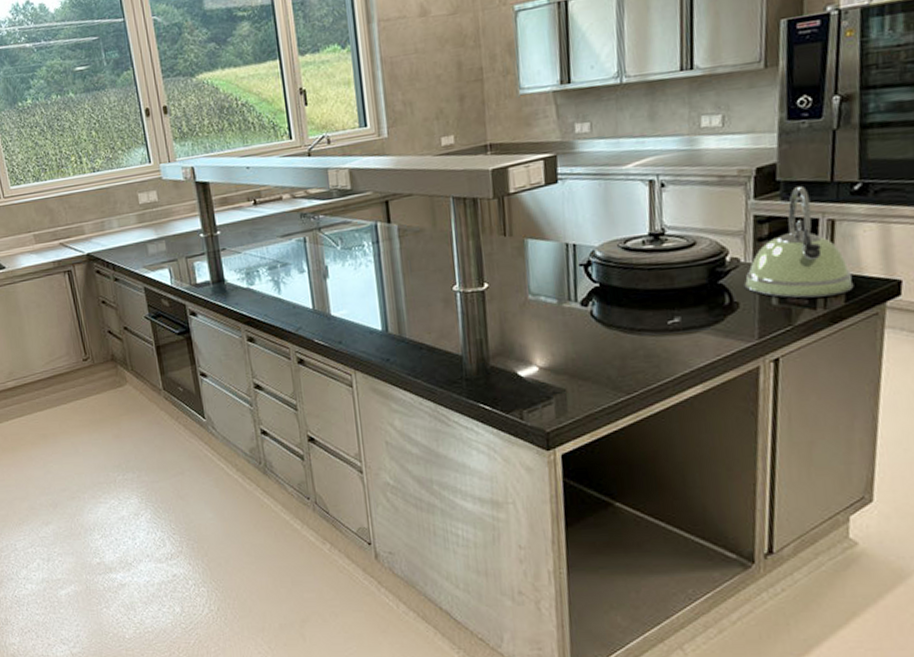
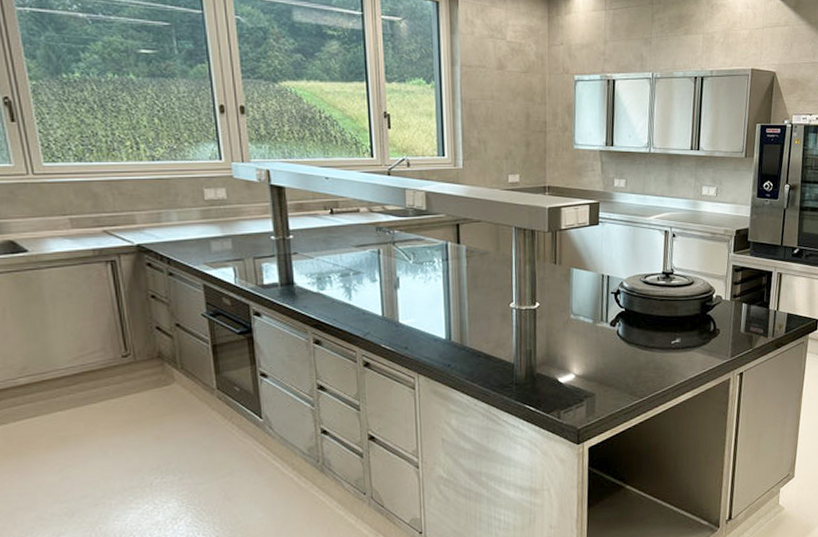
kettle: present [744,185,854,299] -> none [723,246,791,329]

